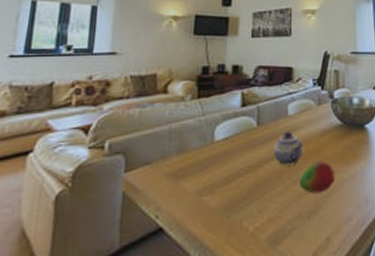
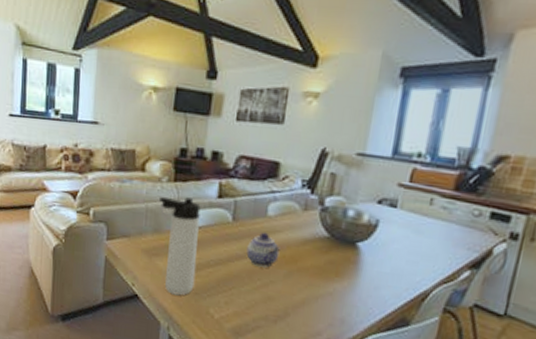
thermos bottle: none [184,111,226,217] -> present [159,197,201,296]
fruit: present [300,161,335,194] -> none [270,269,311,302]

